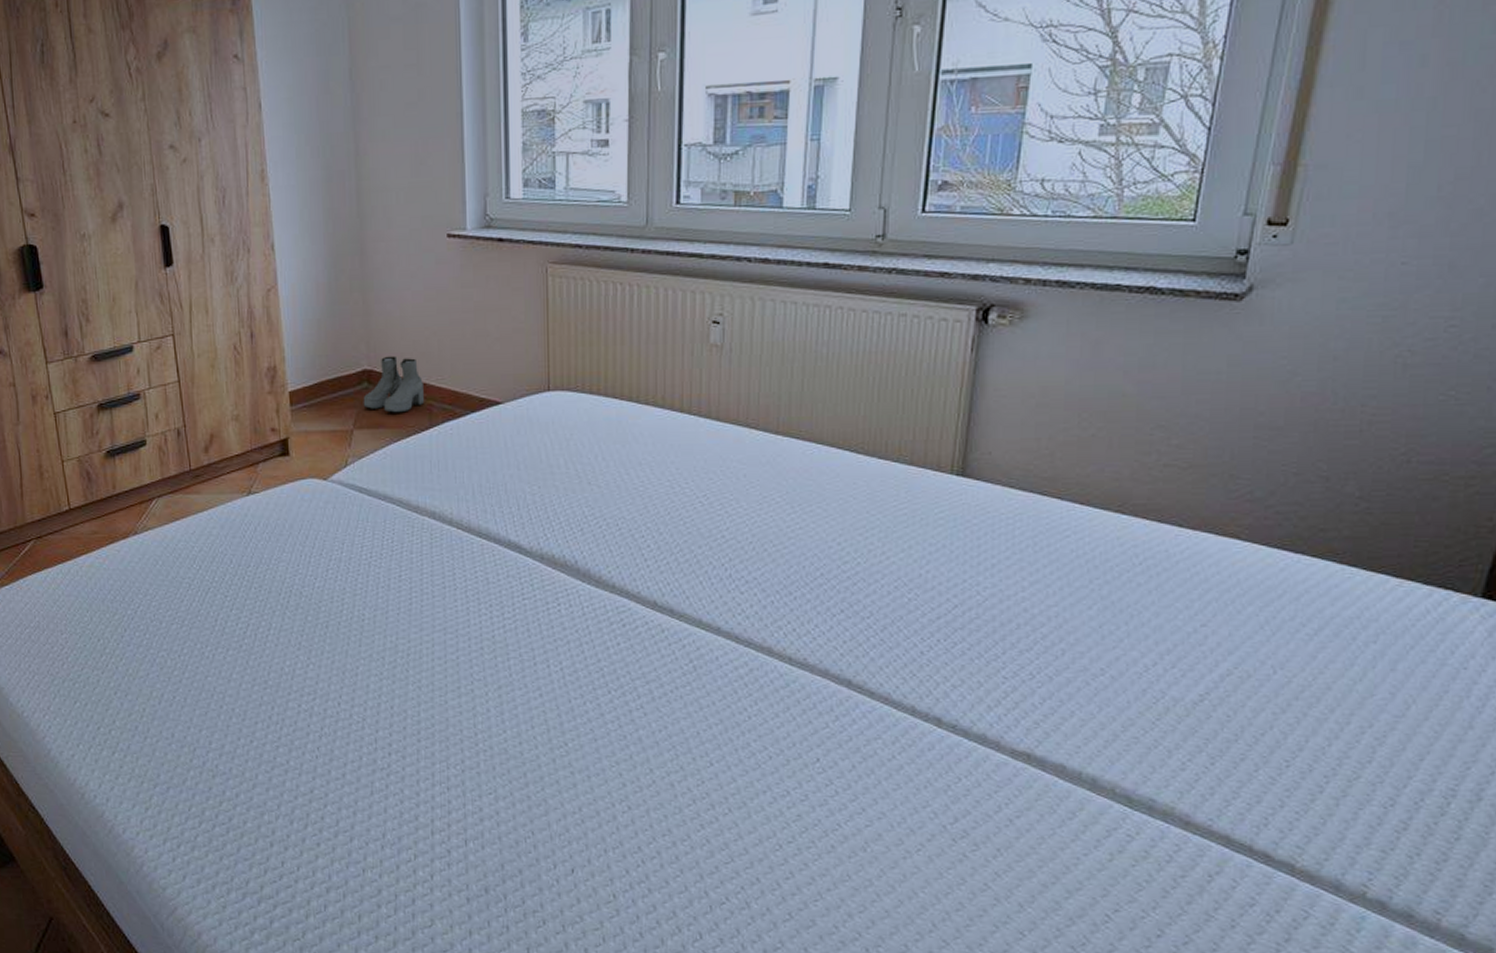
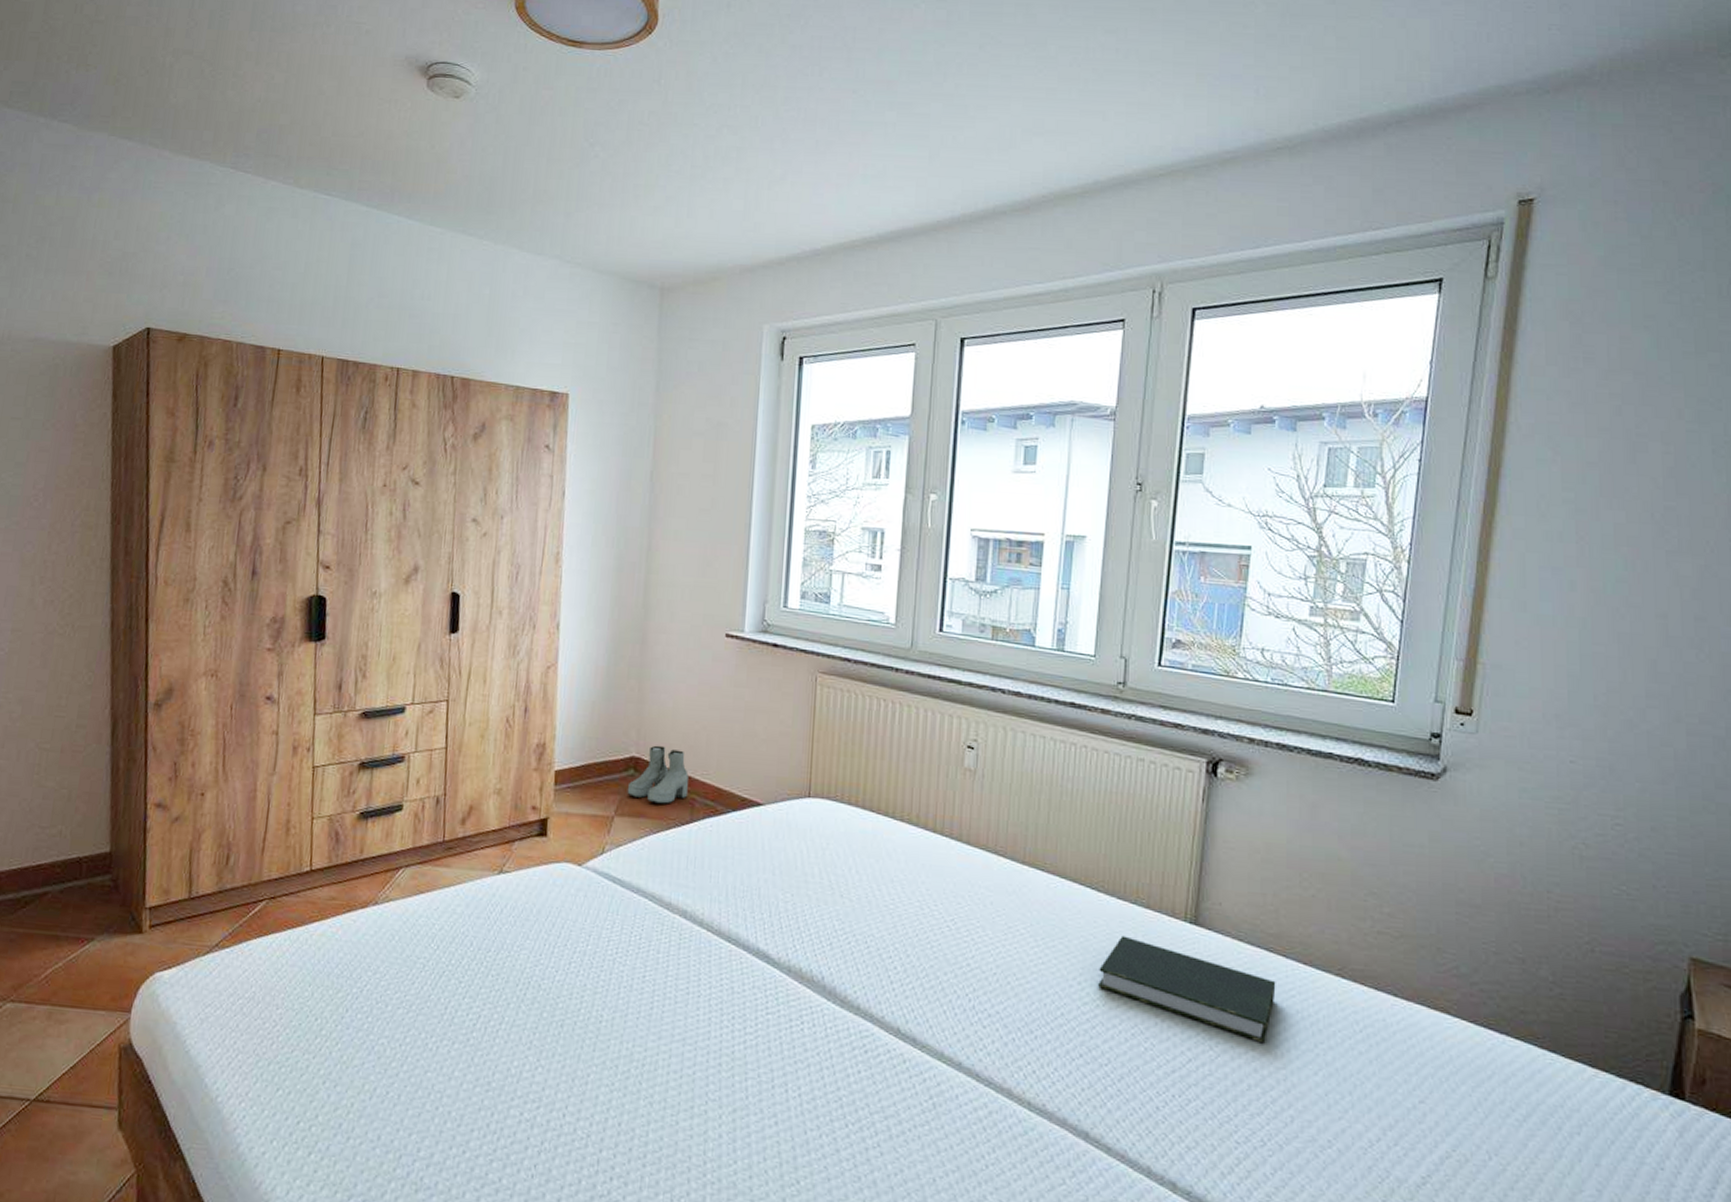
book: none [859,494,1049,584] -> present [1098,935,1276,1044]

